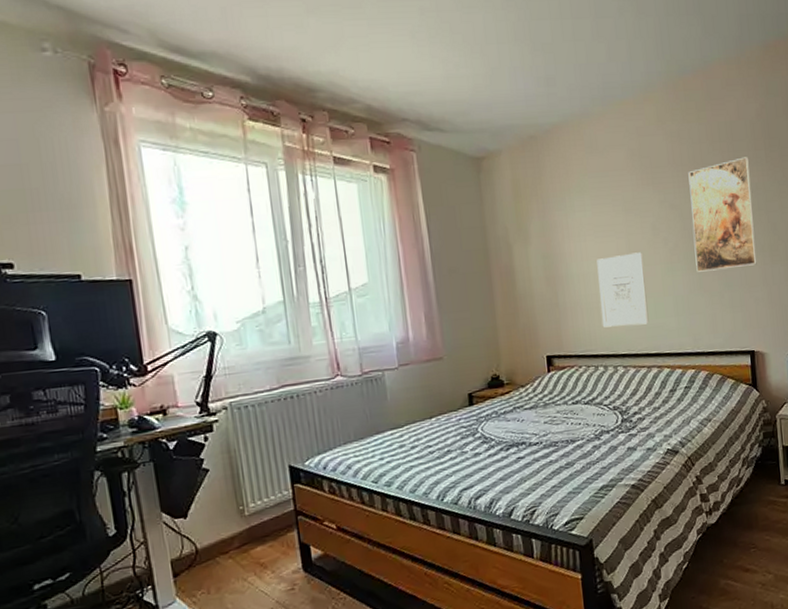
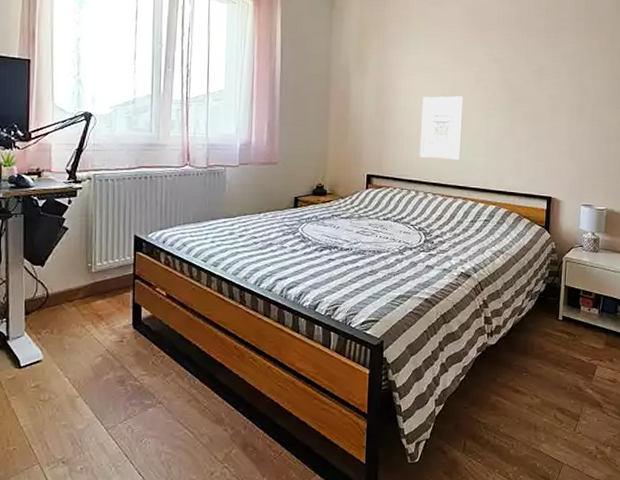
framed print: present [688,157,757,272] -> none [509,25,570,122]

